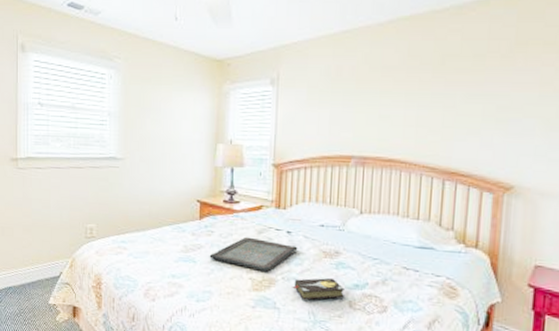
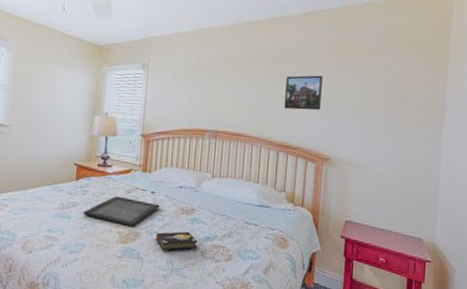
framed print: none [451,81,503,127] -> present [284,75,323,111]

